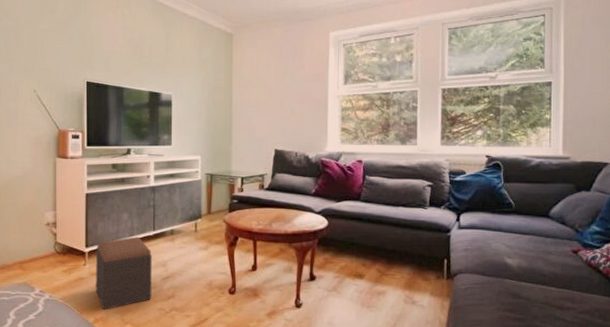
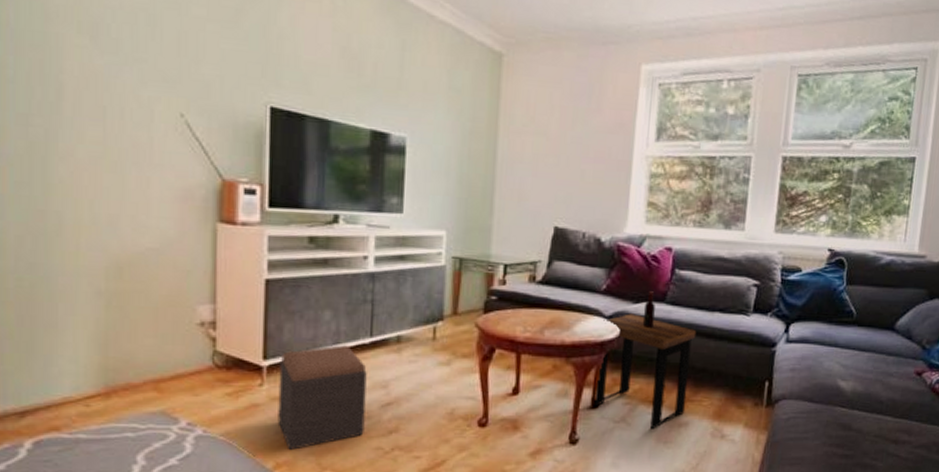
side table: none [311,193,386,297] -> present [592,291,697,430]

